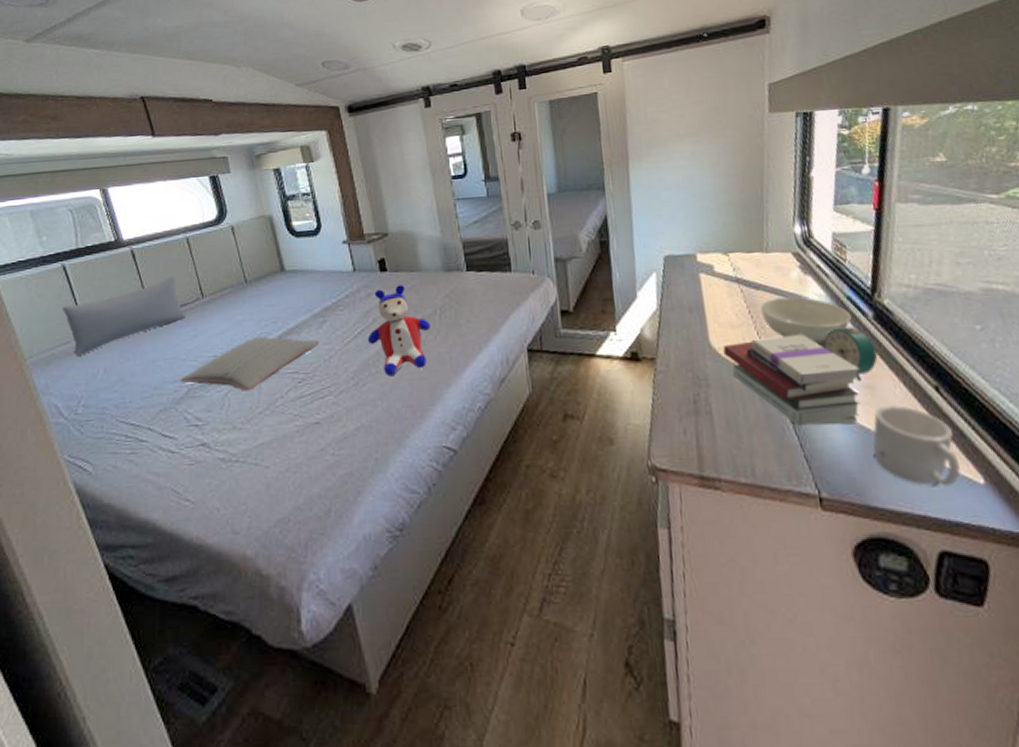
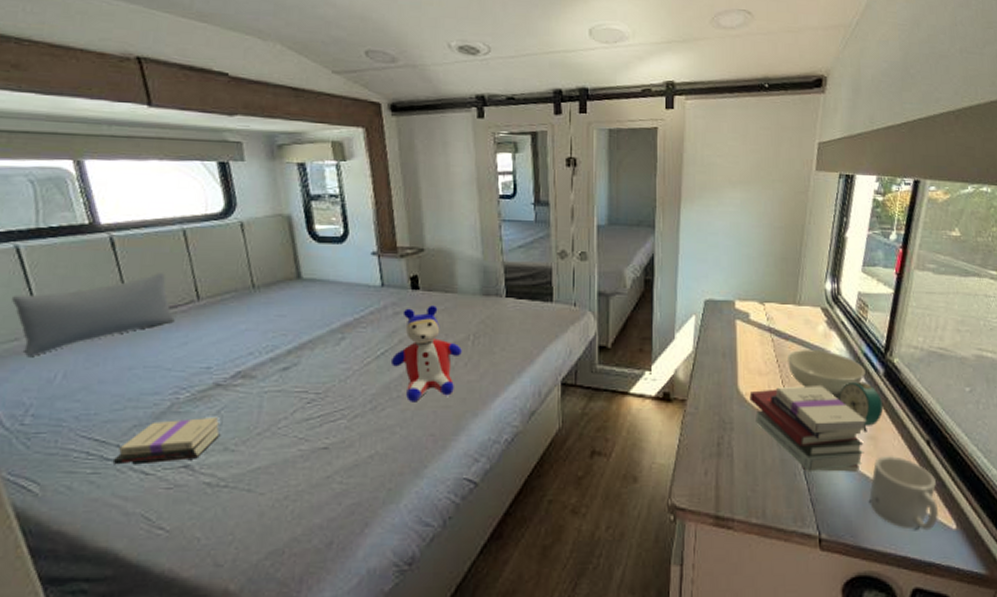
books: none [146,400,229,446] -> present [112,418,220,465]
pillow: present [180,336,320,391] -> none [162,349,336,409]

